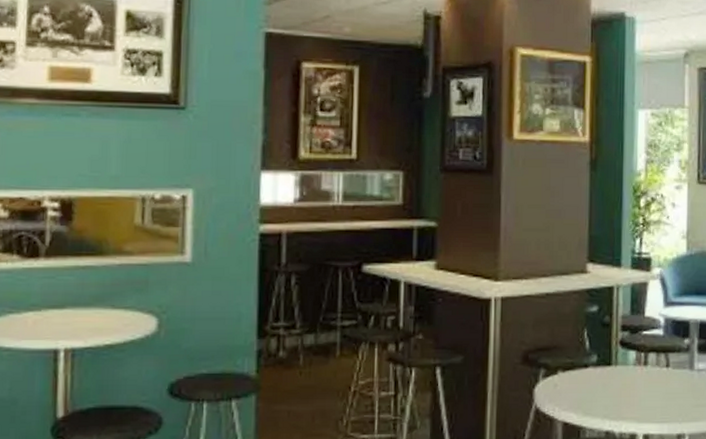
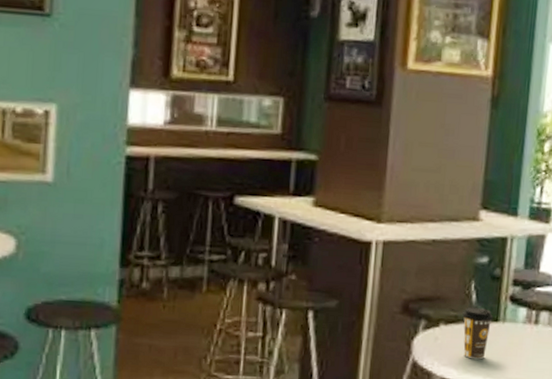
coffee cup: none [578,353,606,403] -> present [462,307,493,360]

